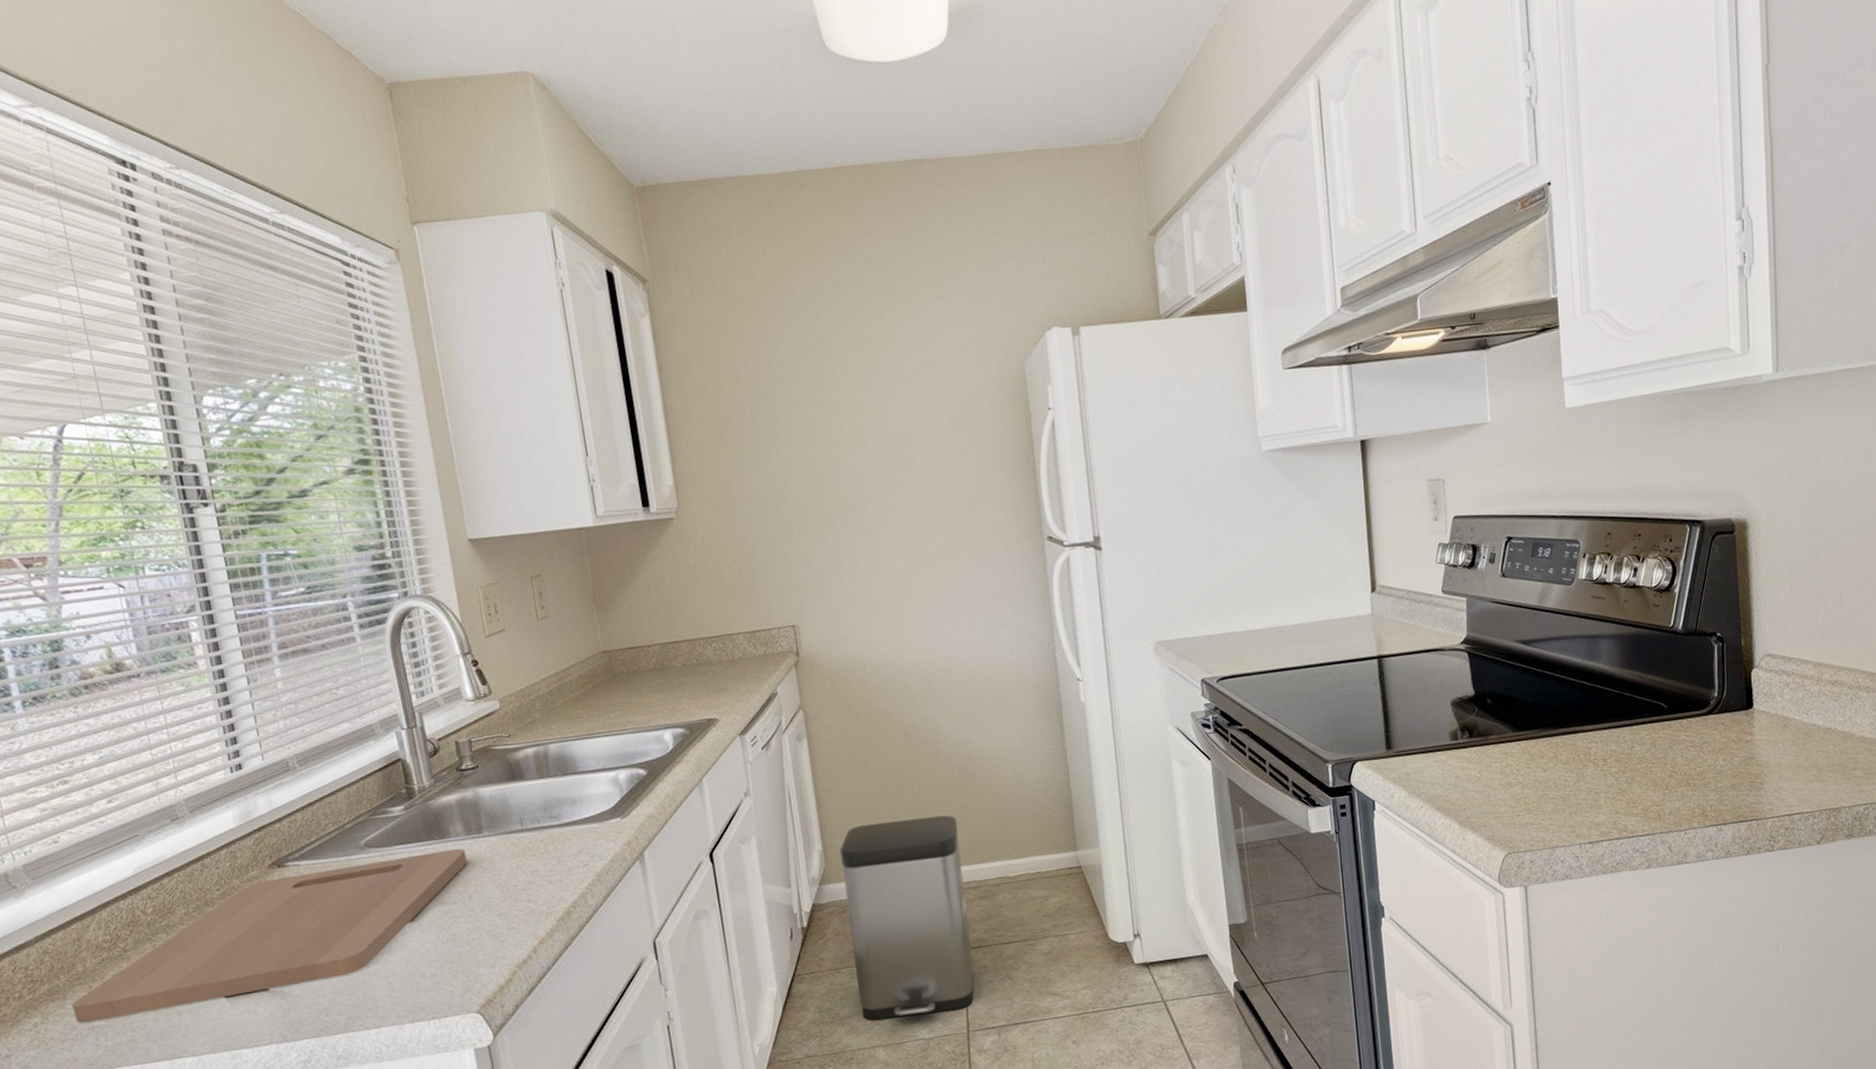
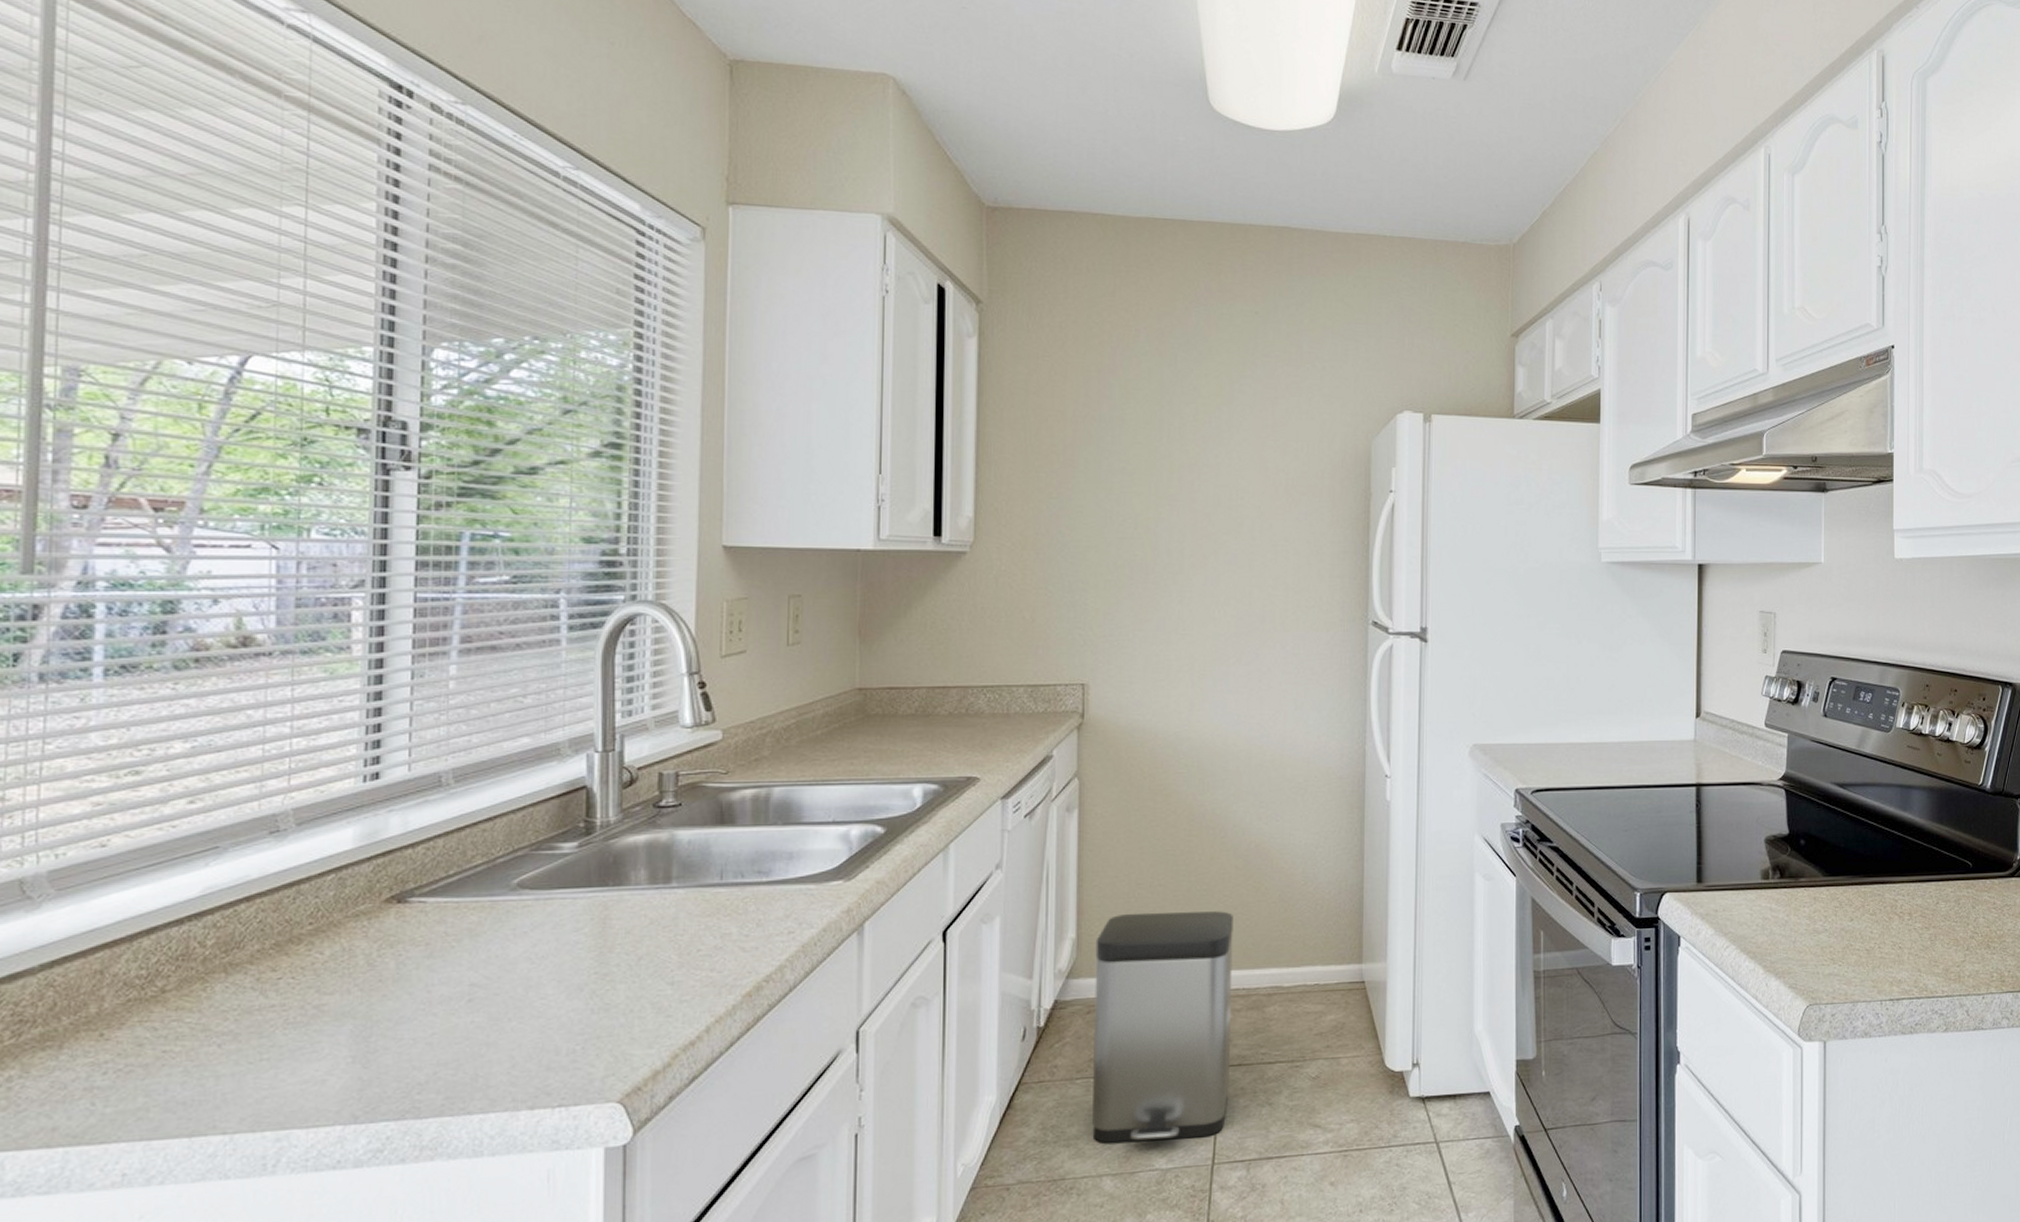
cutting board: present [72,848,468,1023] -> none [68,899,645,1081]

